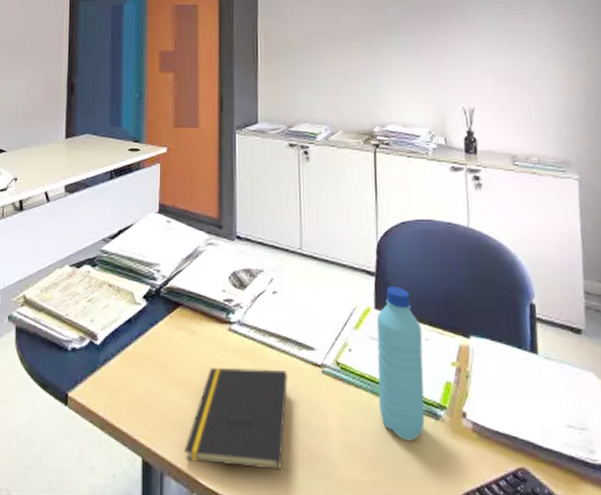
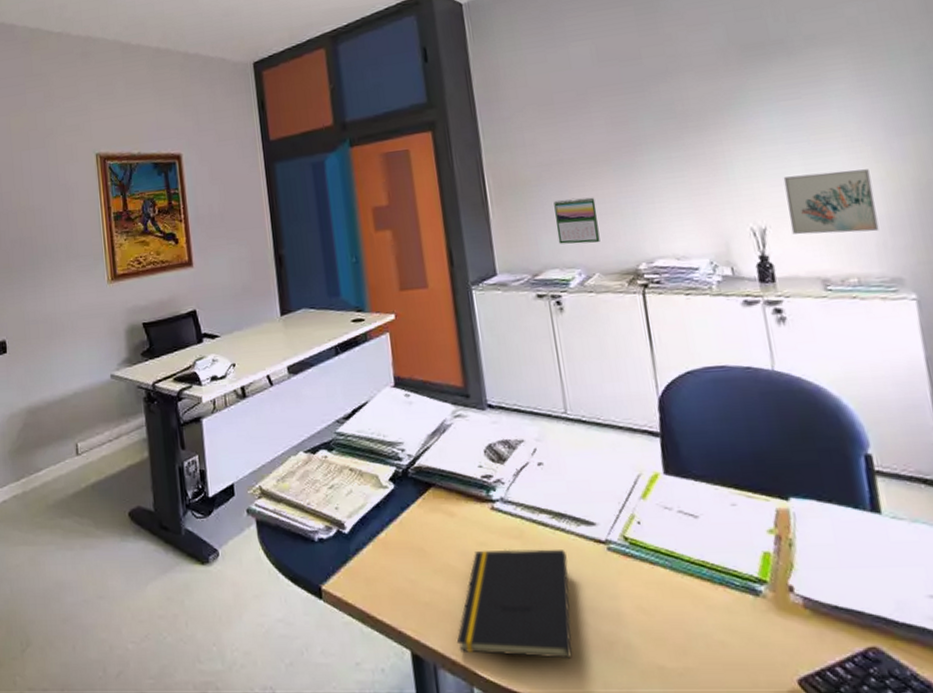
calendar: none [311,65,346,105] -> present [554,197,600,244]
water bottle: present [376,286,425,441] -> none [667,446,742,622]
wall art: none [491,69,557,122] -> present [783,169,879,235]

